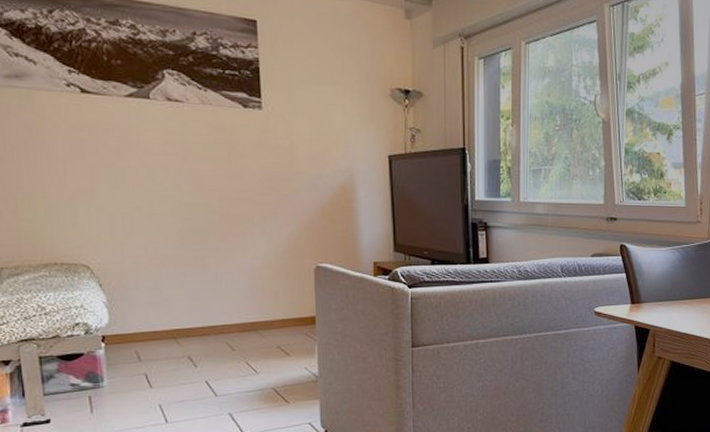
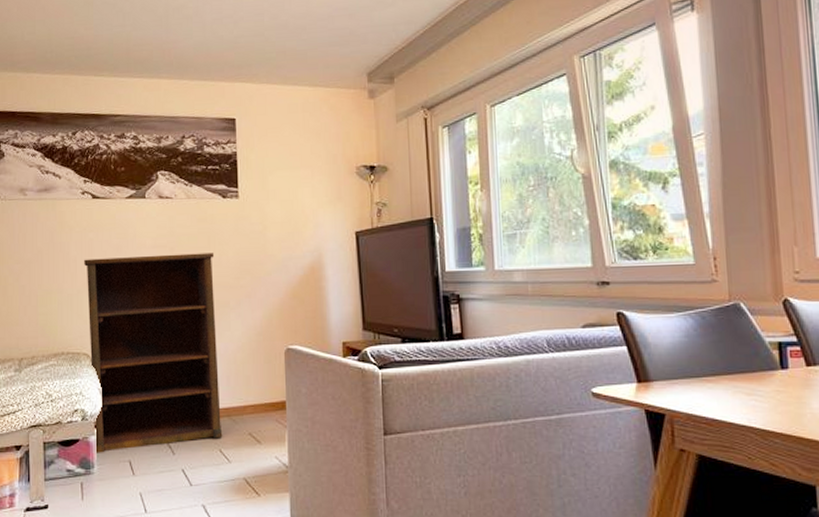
shelving unit: none [75,161,249,367] -> present [84,253,223,453]

